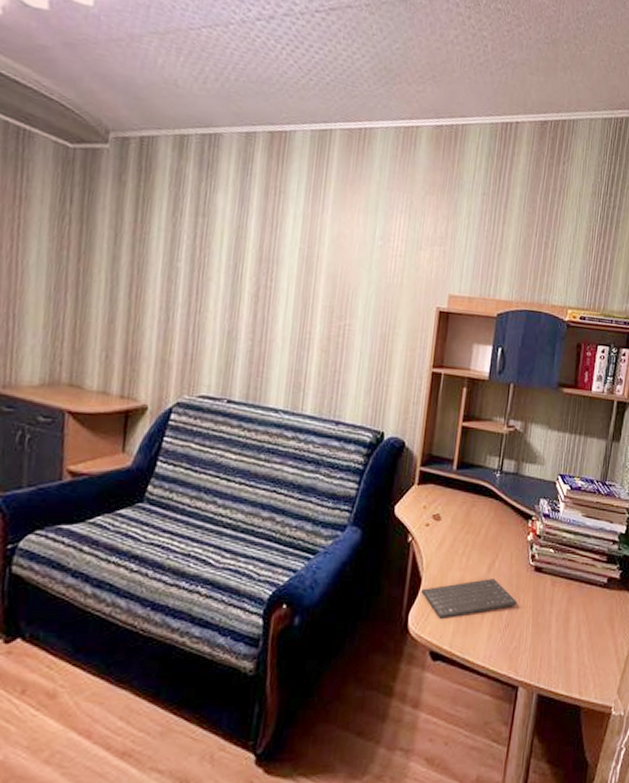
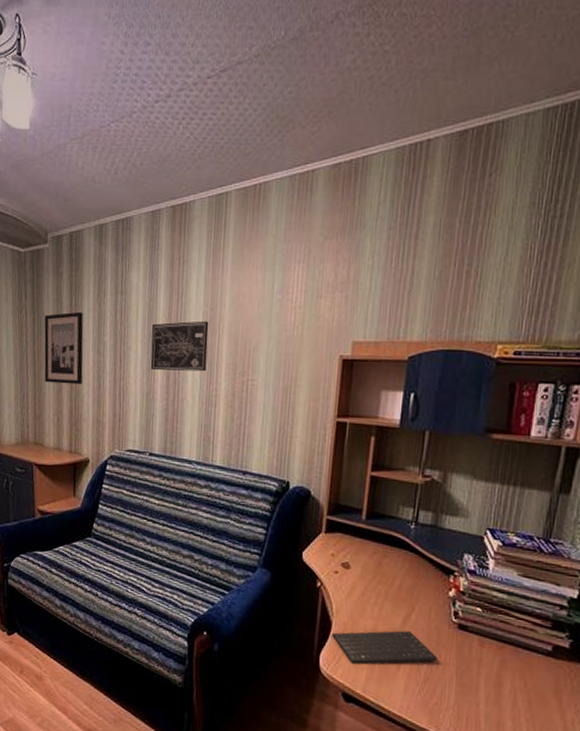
wall art: none [90,227,152,316] -> present [44,311,84,385]
wall art: none [234,254,306,313] -> present [150,321,209,372]

